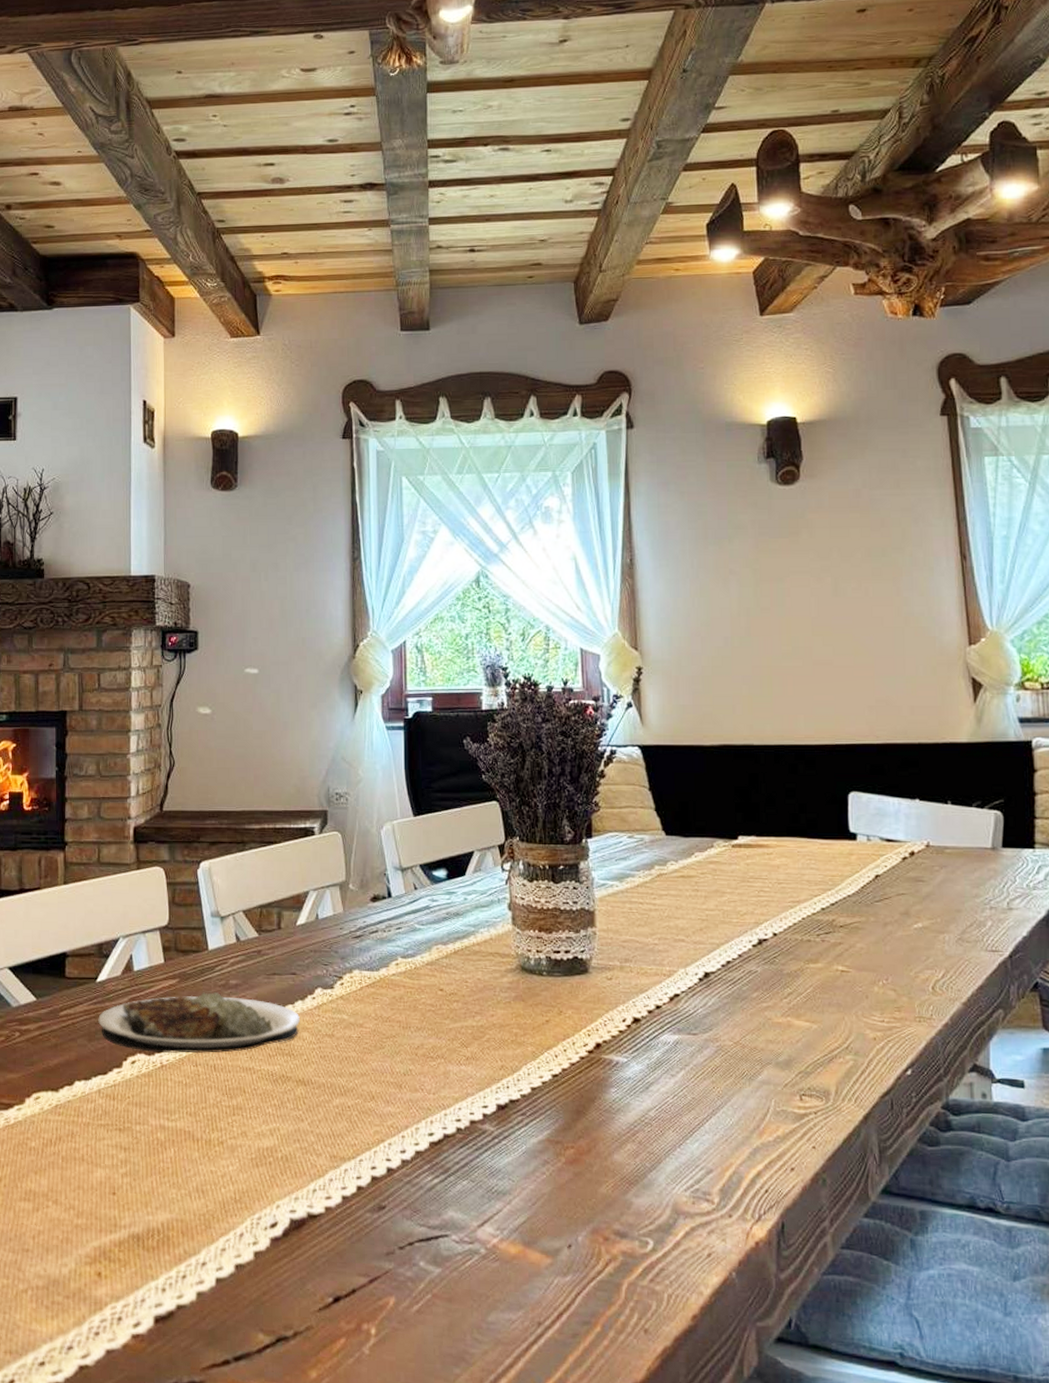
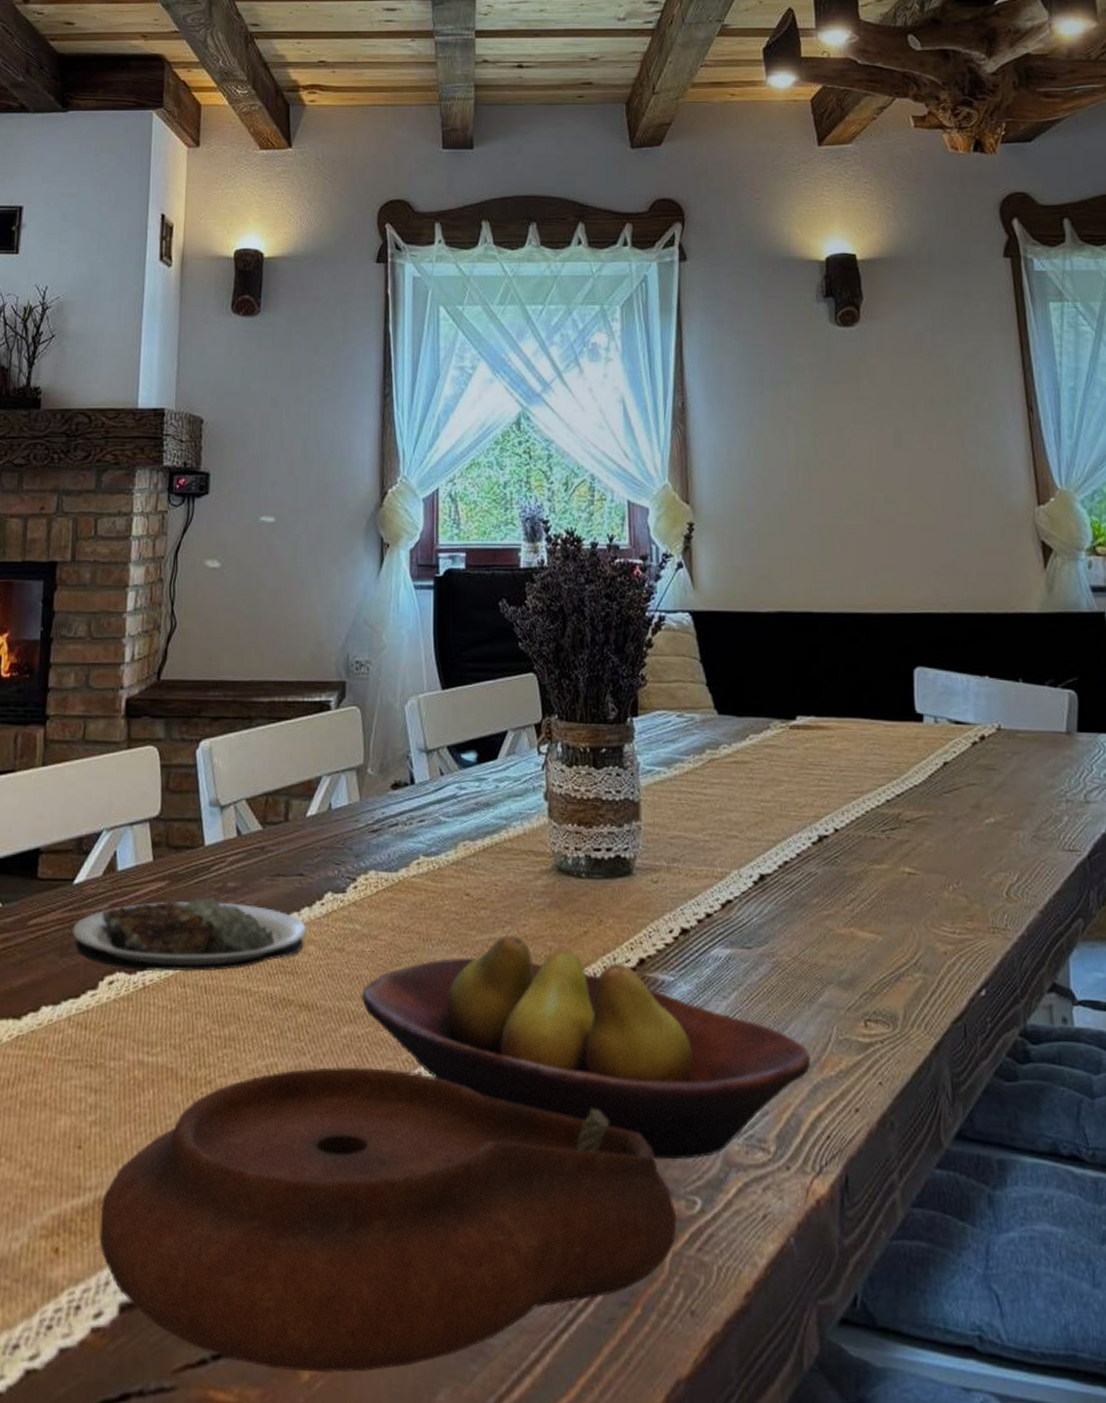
plate: none [134,1131,632,1373] -> present [99,1067,677,1373]
fruit bowl: none [350,1023,750,1209] -> present [361,934,810,1160]

